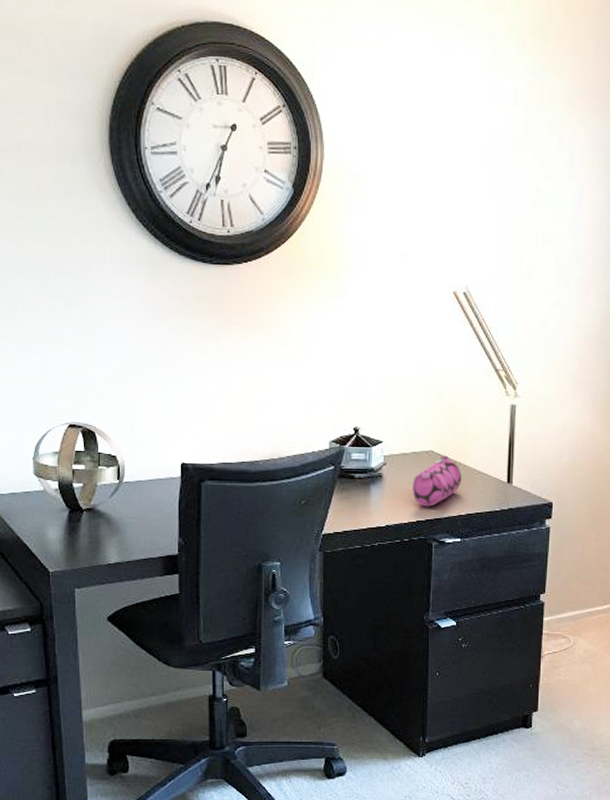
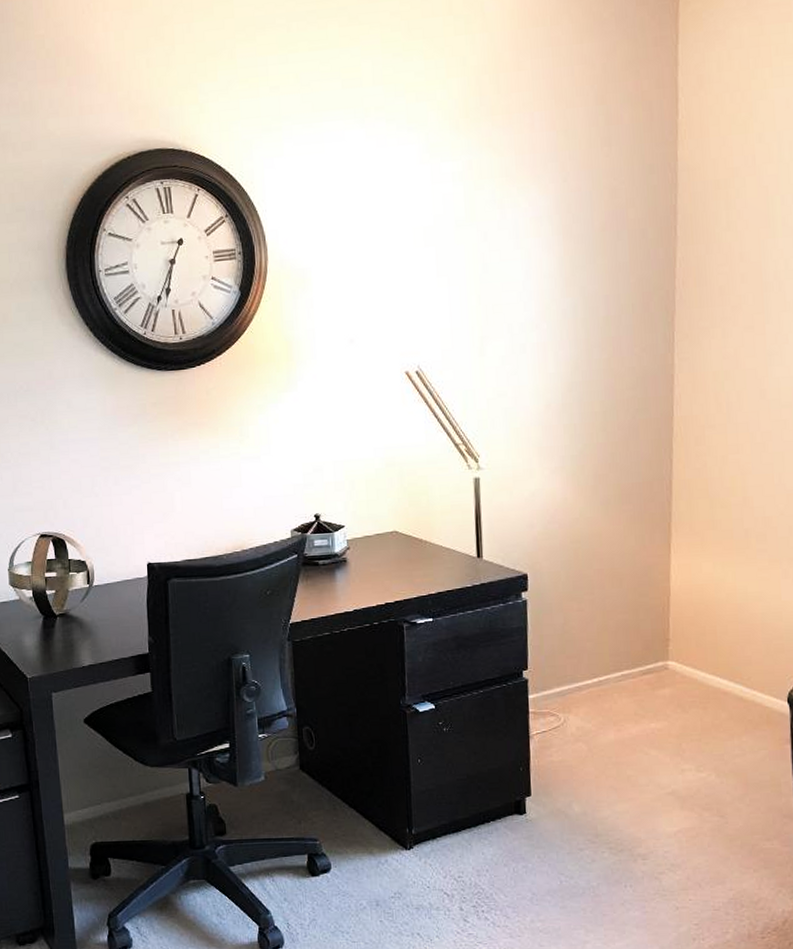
pencil case: present [412,455,462,507] -> none [378,534,429,588]

